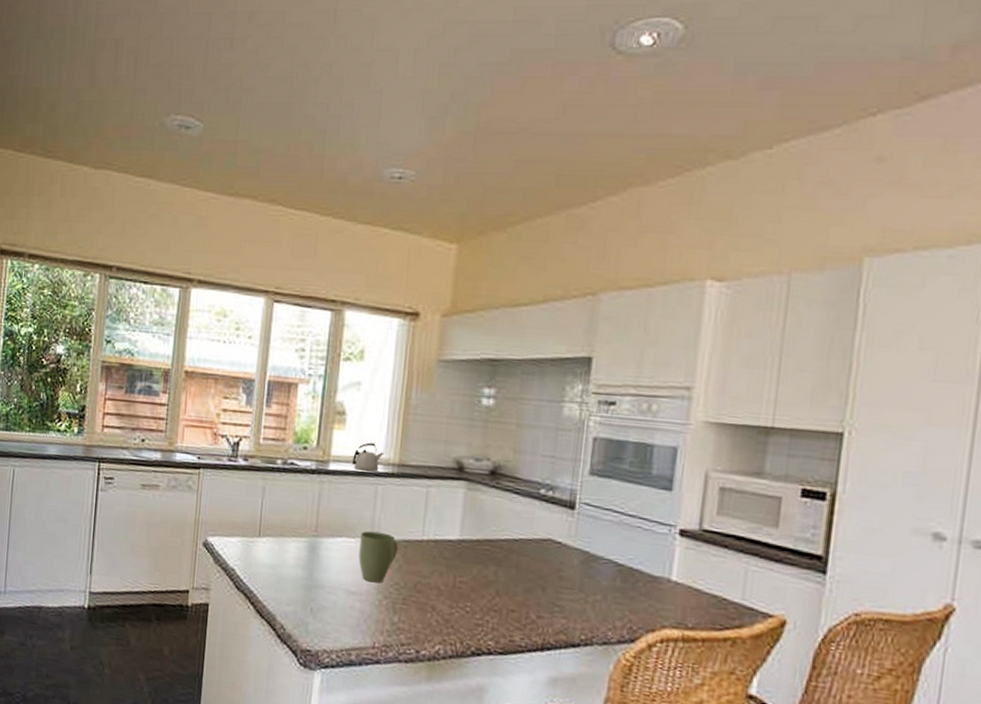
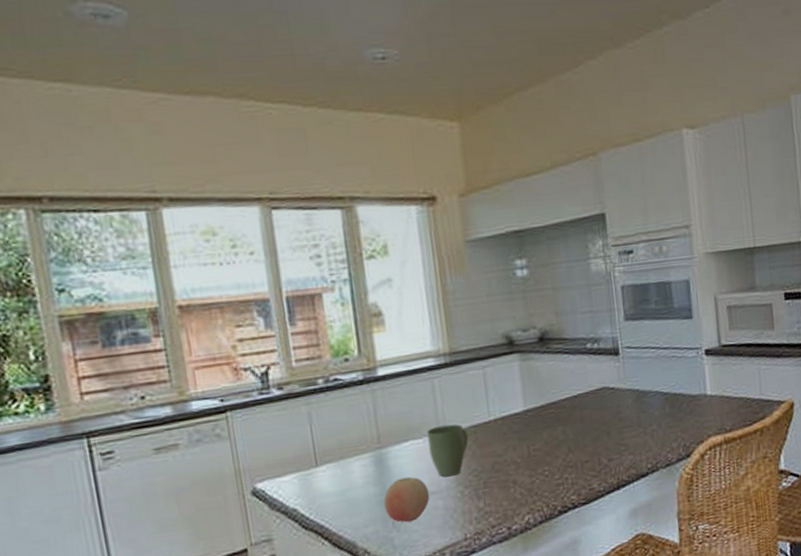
fruit: none [307,569,350,614] -> present [383,476,430,523]
kettle: present [352,442,384,472] -> none [400,337,433,369]

